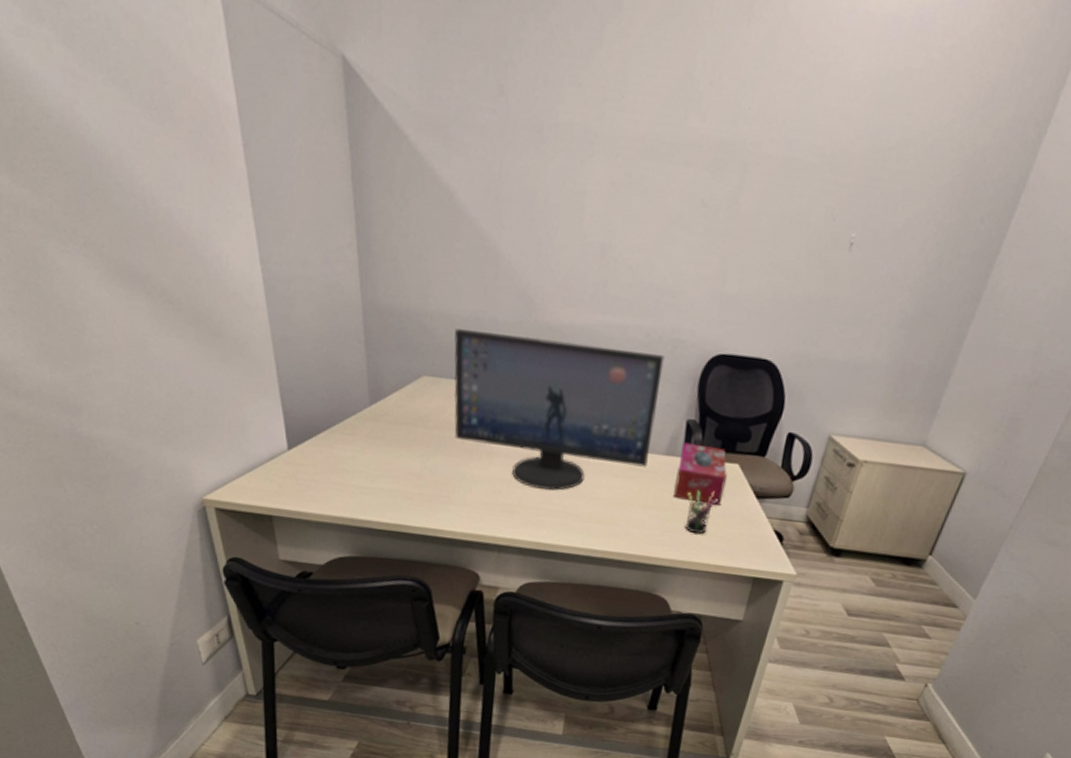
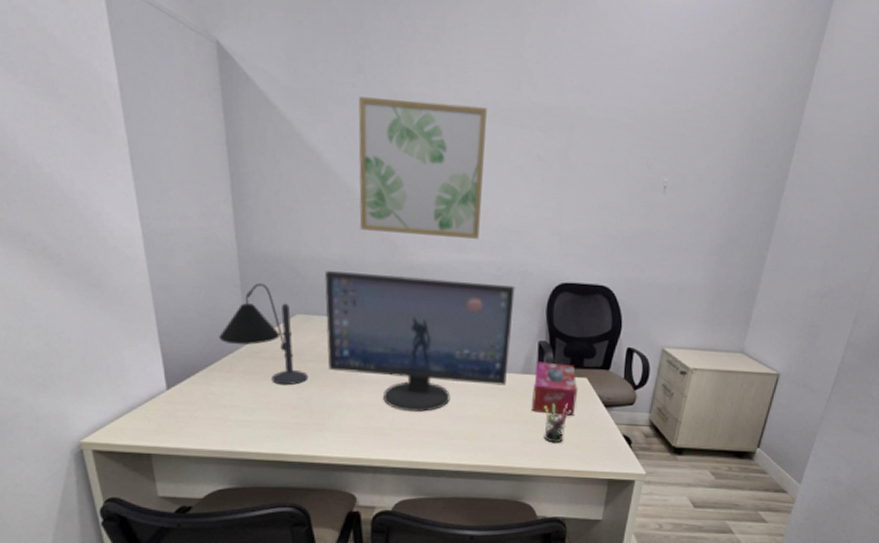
desk lamp: none [341,339,434,453] -> present [219,282,309,386]
wall art: none [494,125,646,299] -> present [358,97,487,239]

